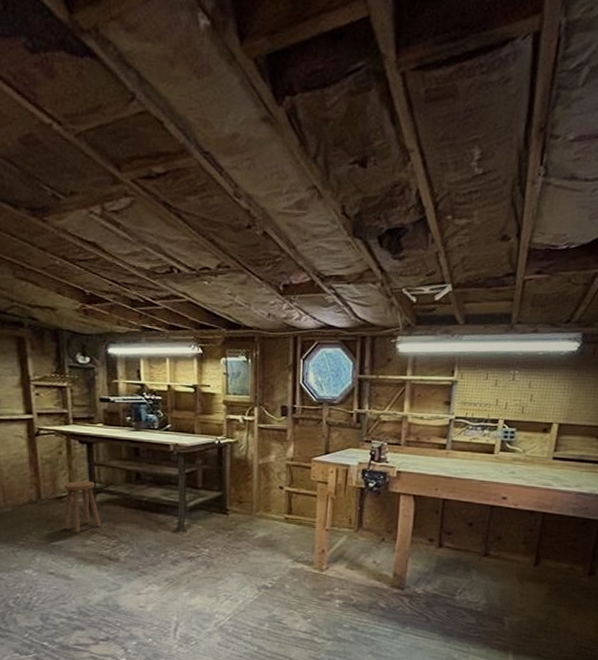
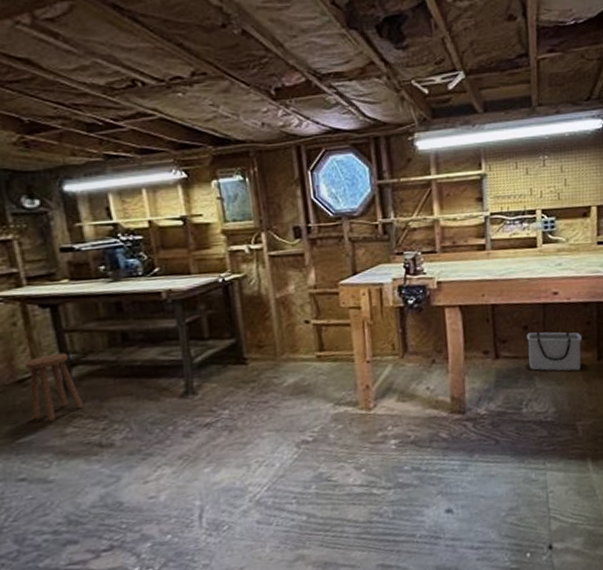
storage bin: none [468,530,524,571] -> present [527,332,583,371]

